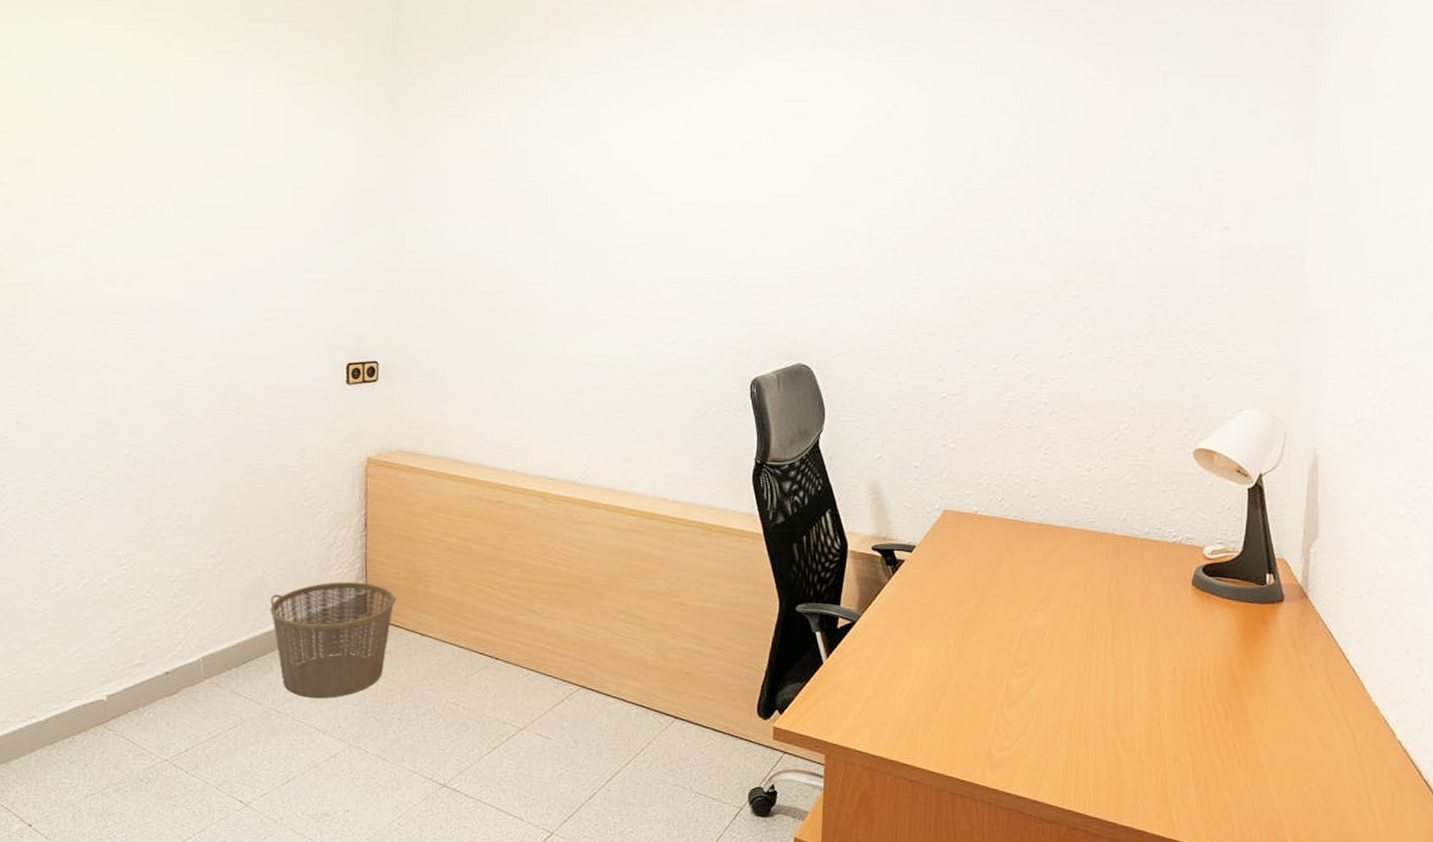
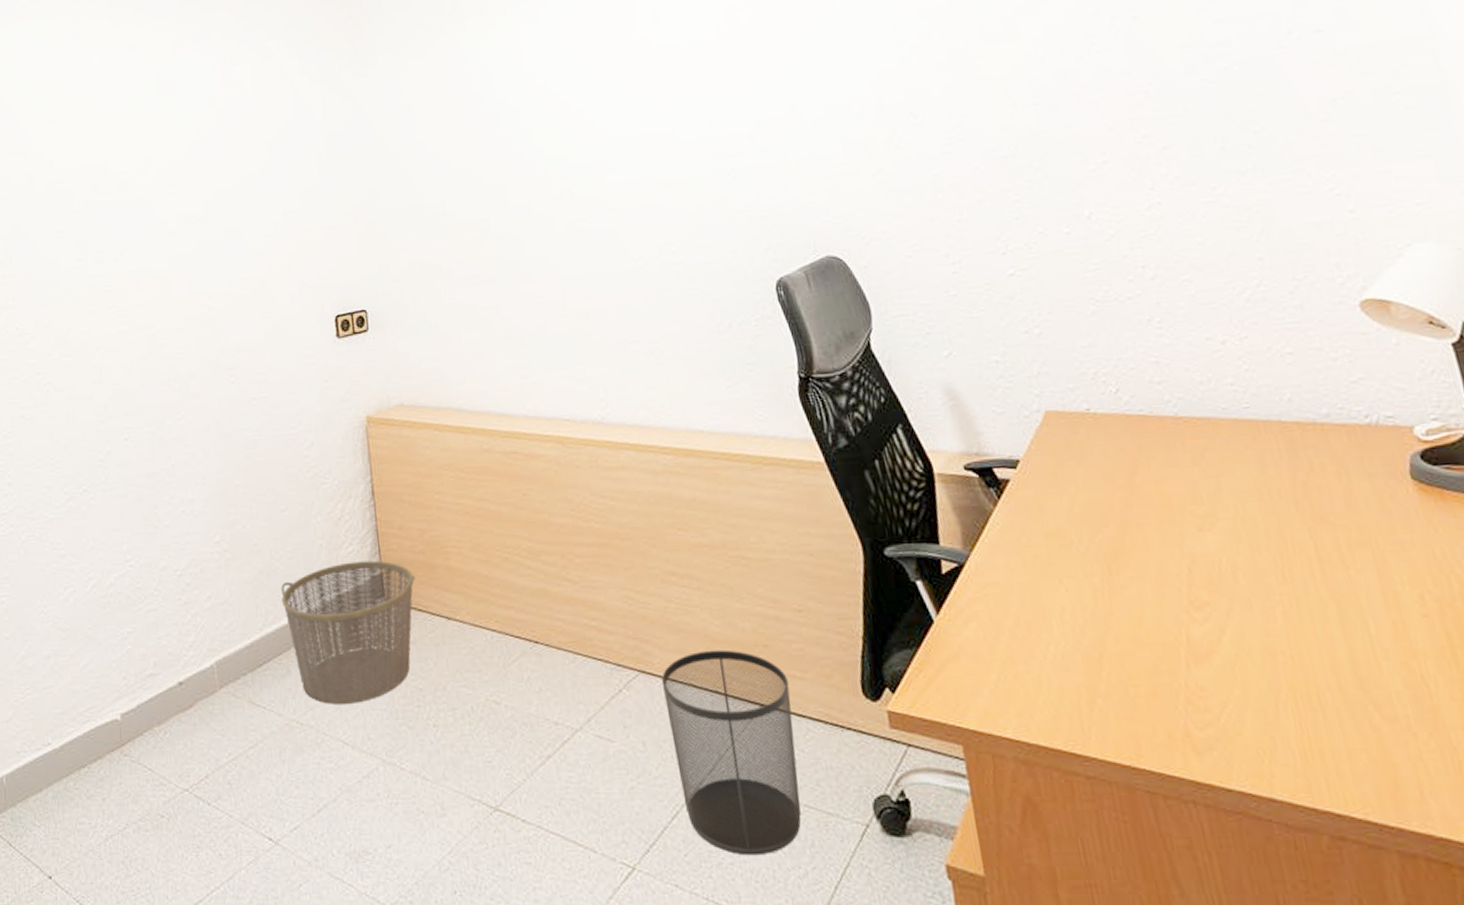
waste bin: none [598,674,700,827] -> present [661,649,801,856]

